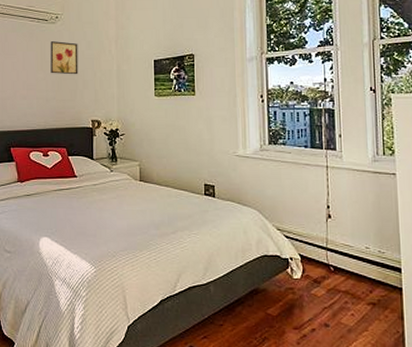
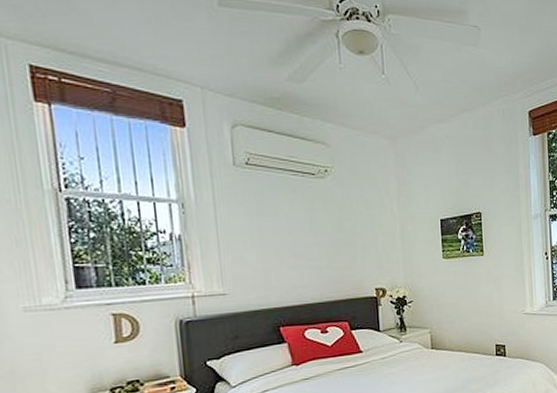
wall art: present [50,41,78,75] -> none [320,199,357,239]

